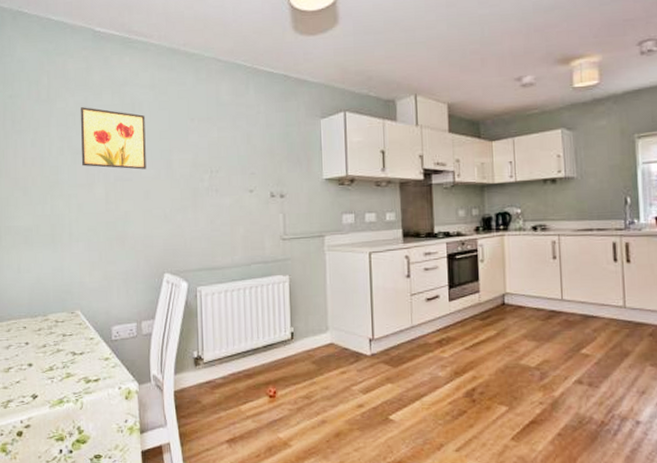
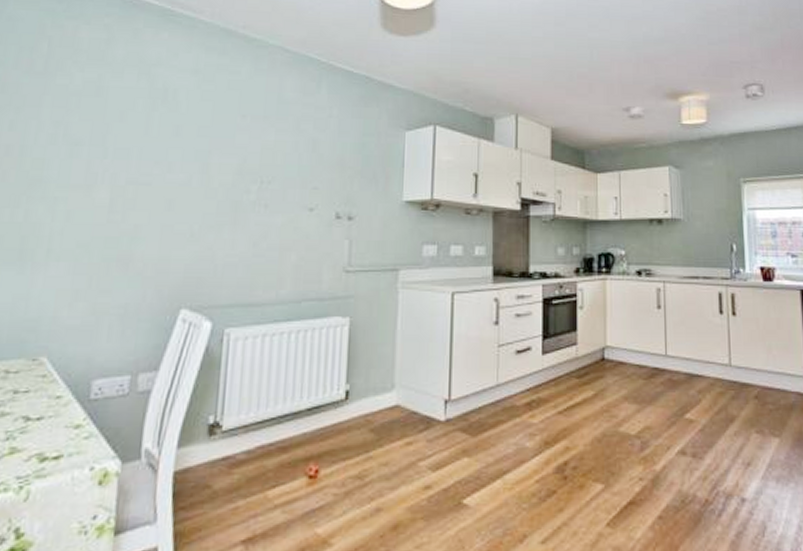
wall art: present [81,107,146,170] -> none [81,87,180,172]

